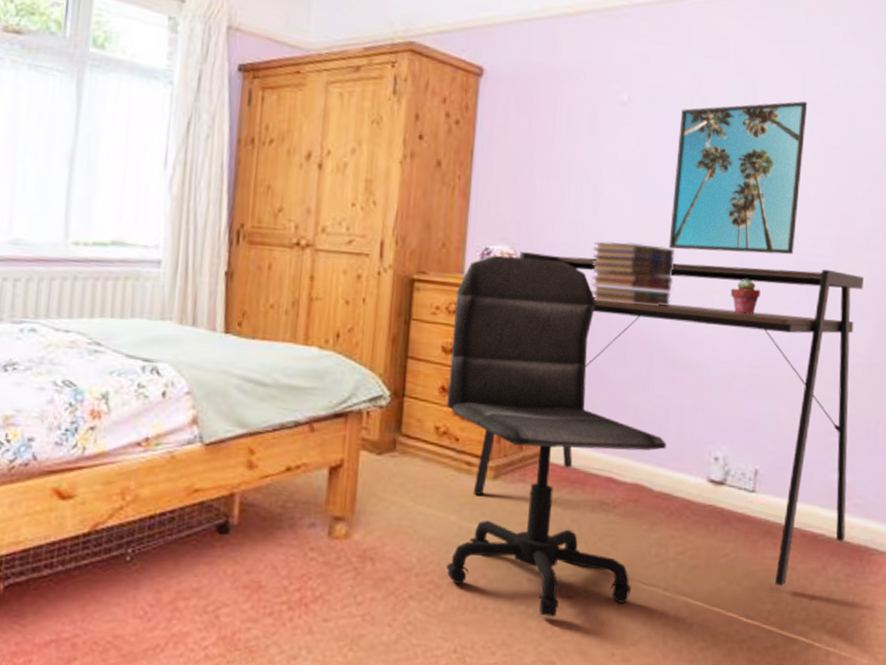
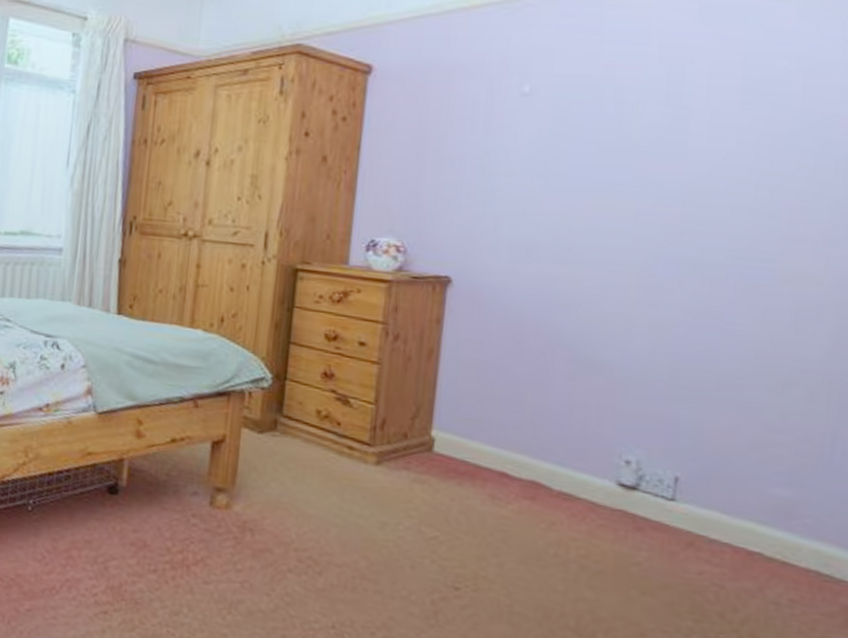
office chair: present [446,255,666,617] -> none [326,247,569,606]
desk: present [473,252,864,587] -> none [354,244,819,604]
book stack: present [591,241,675,307] -> none [485,234,582,302]
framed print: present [668,101,808,255] -> none [574,85,749,250]
potted succulent: present [731,279,761,315] -> none [648,275,685,314]

